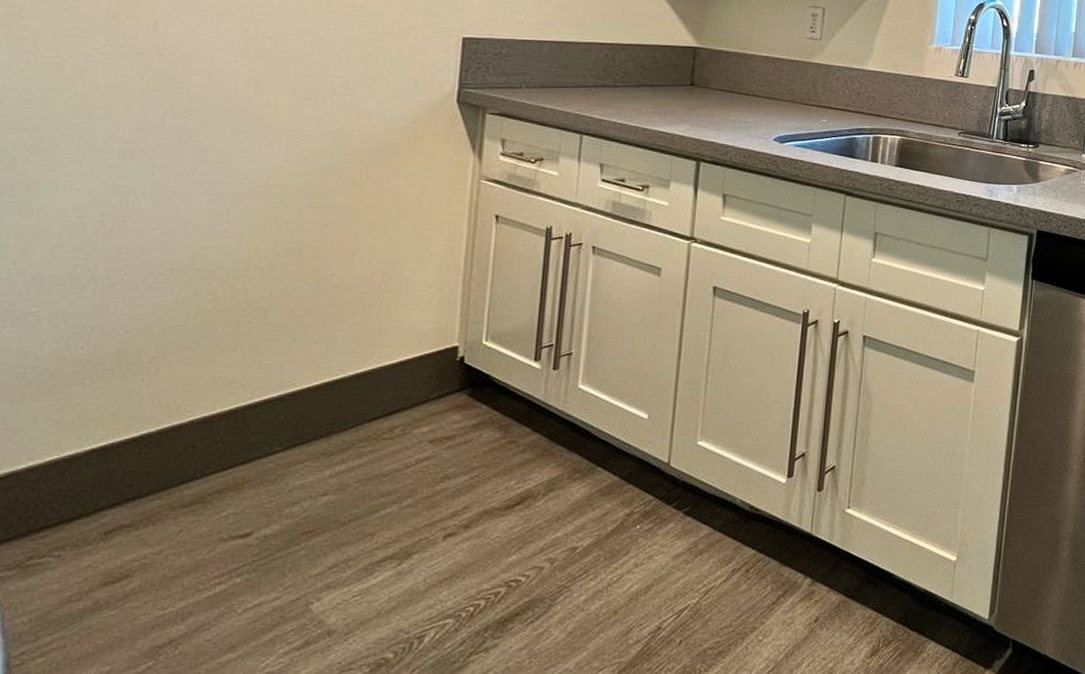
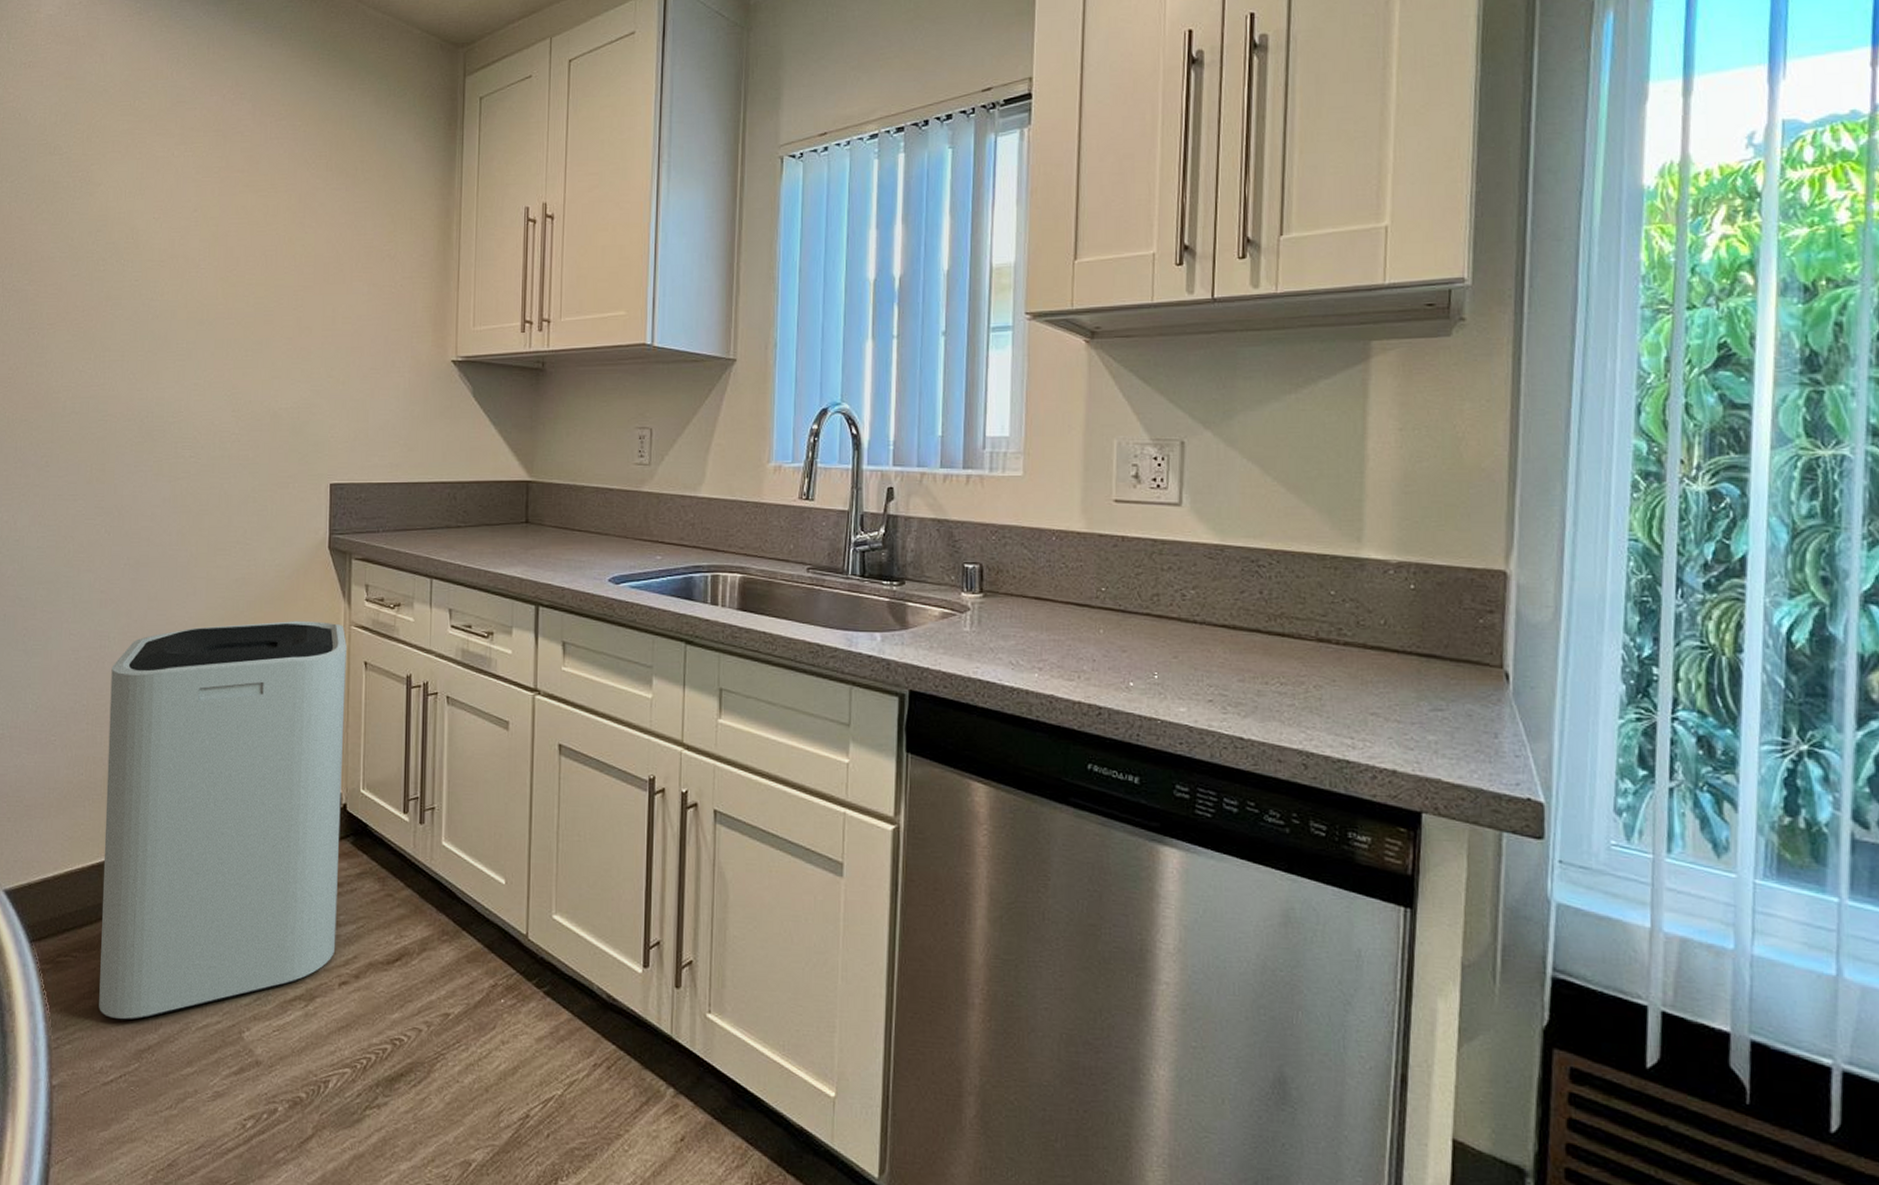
trash can: none [93,175,474,618] -> present [99,621,347,1020]

